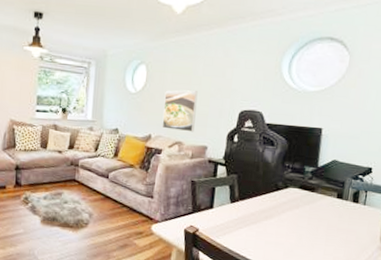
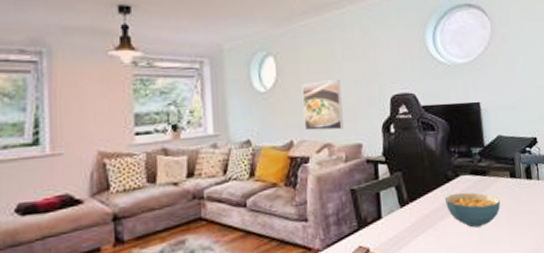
cereal bowl: none [270,201,322,233] -> present [444,192,500,228]

